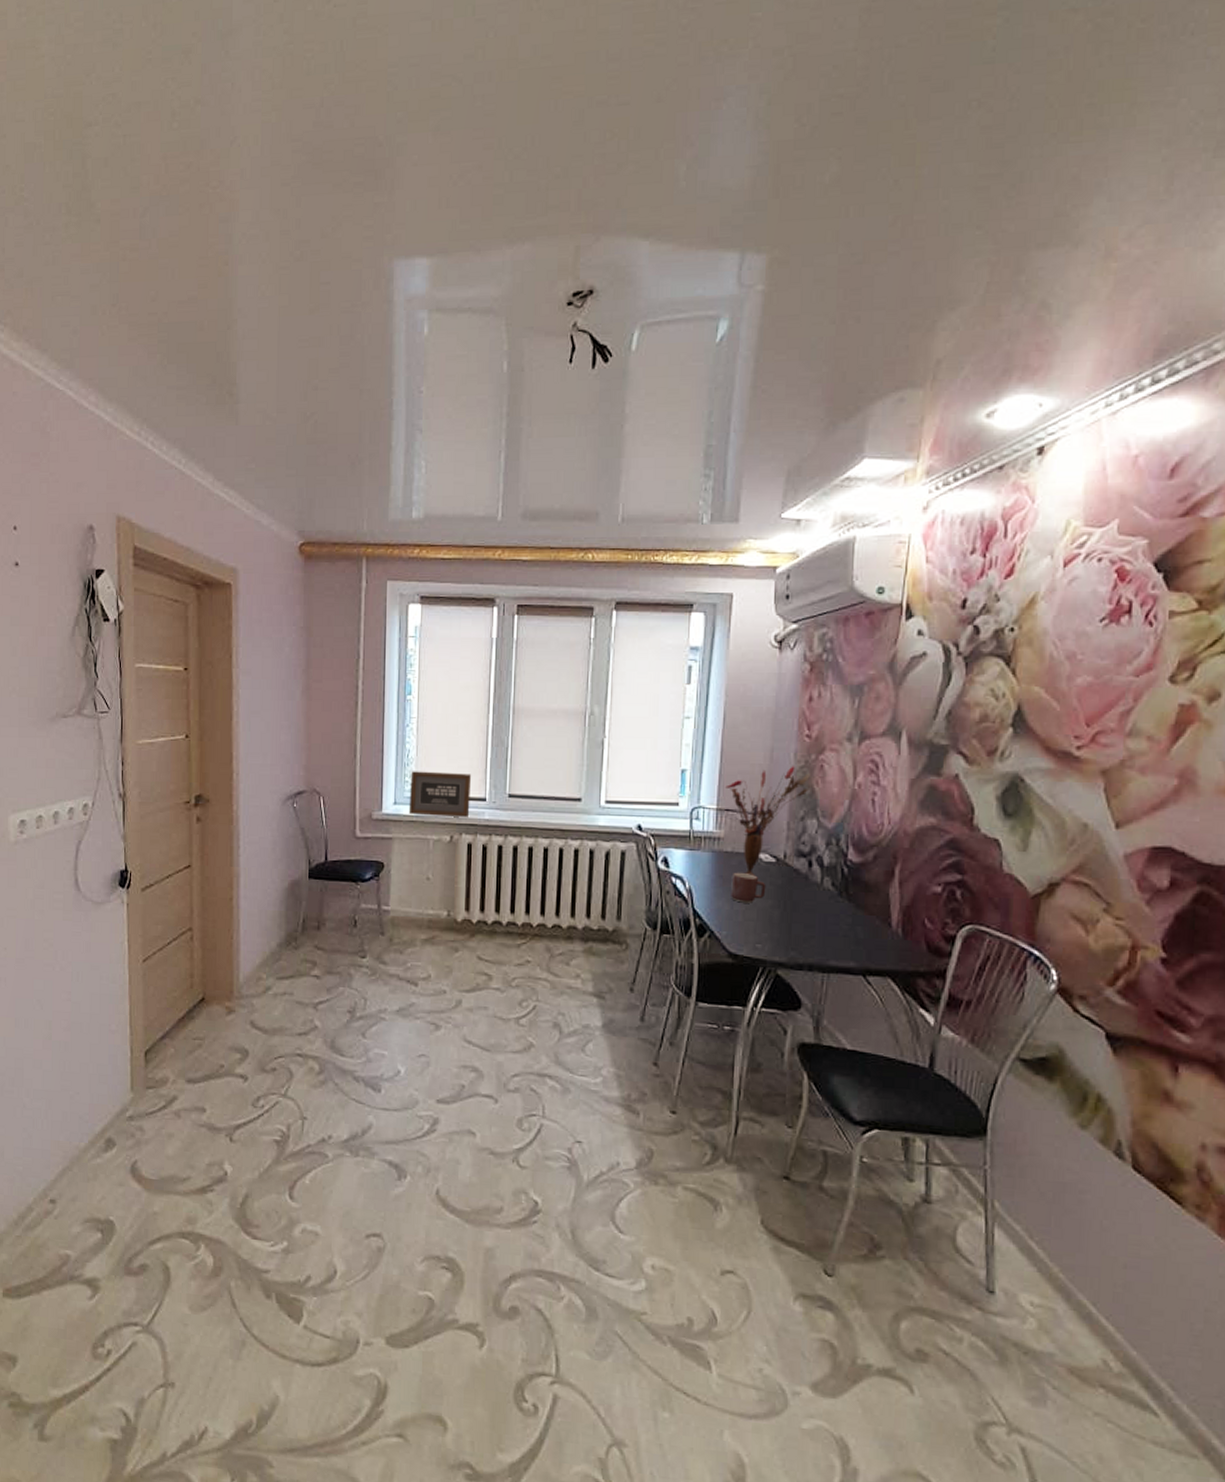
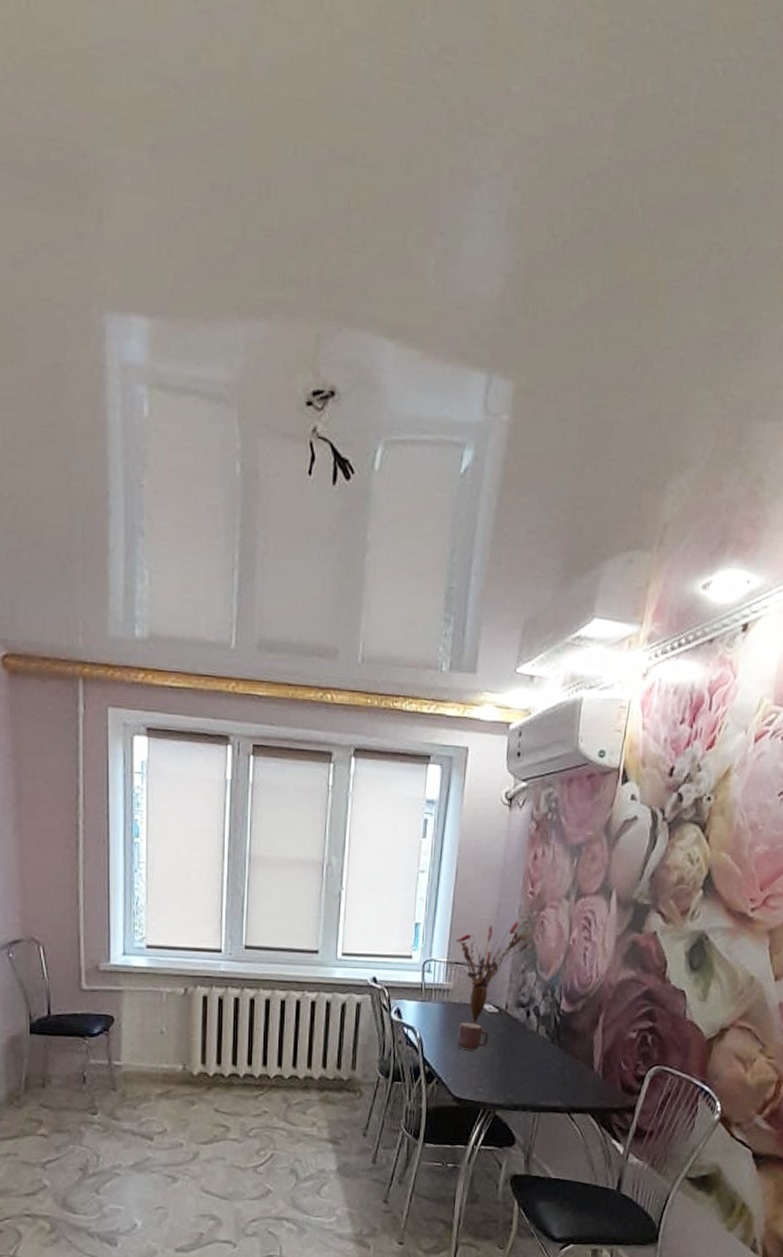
picture frame: present [408,771,472,818] -> none [139,920,207,970]

